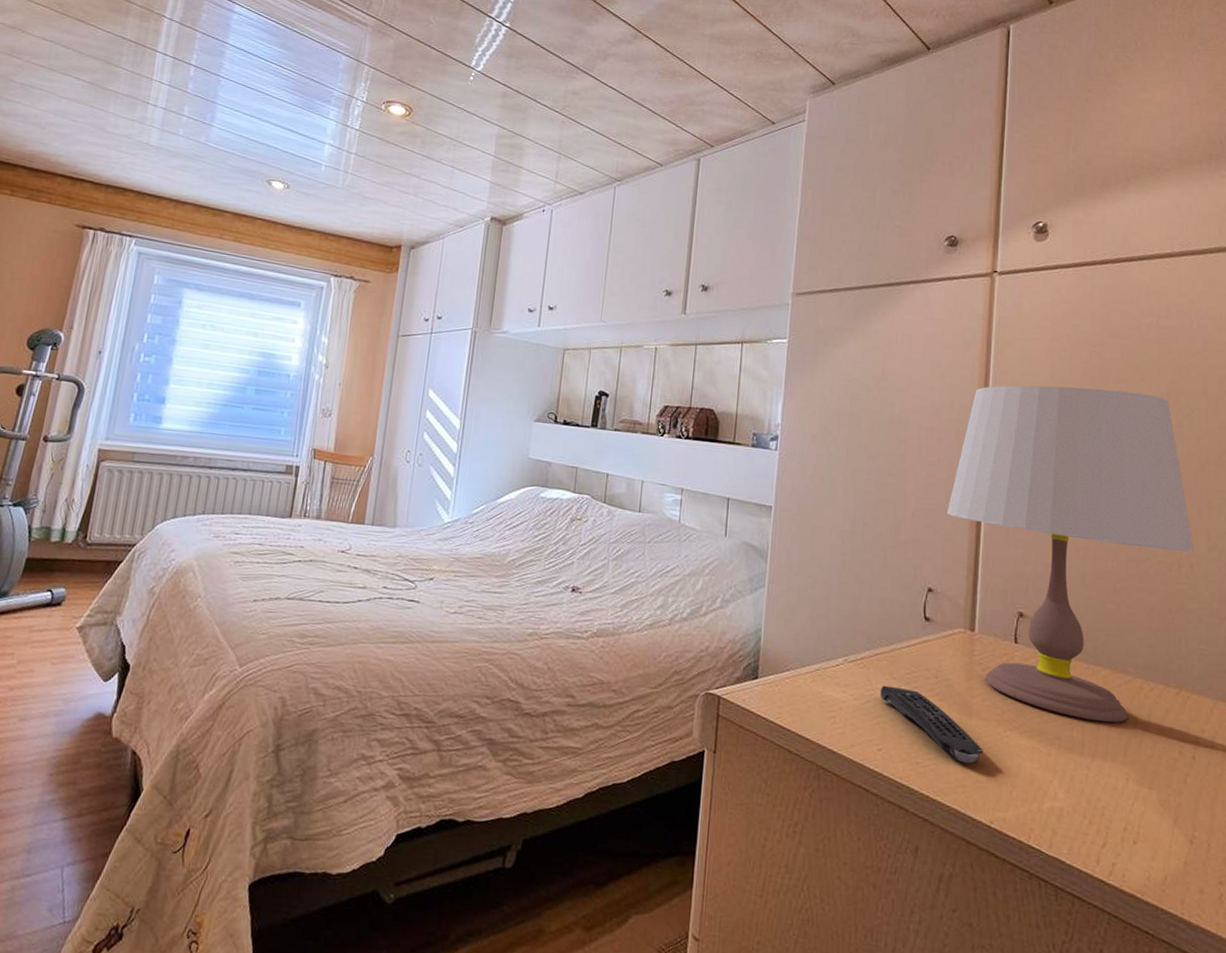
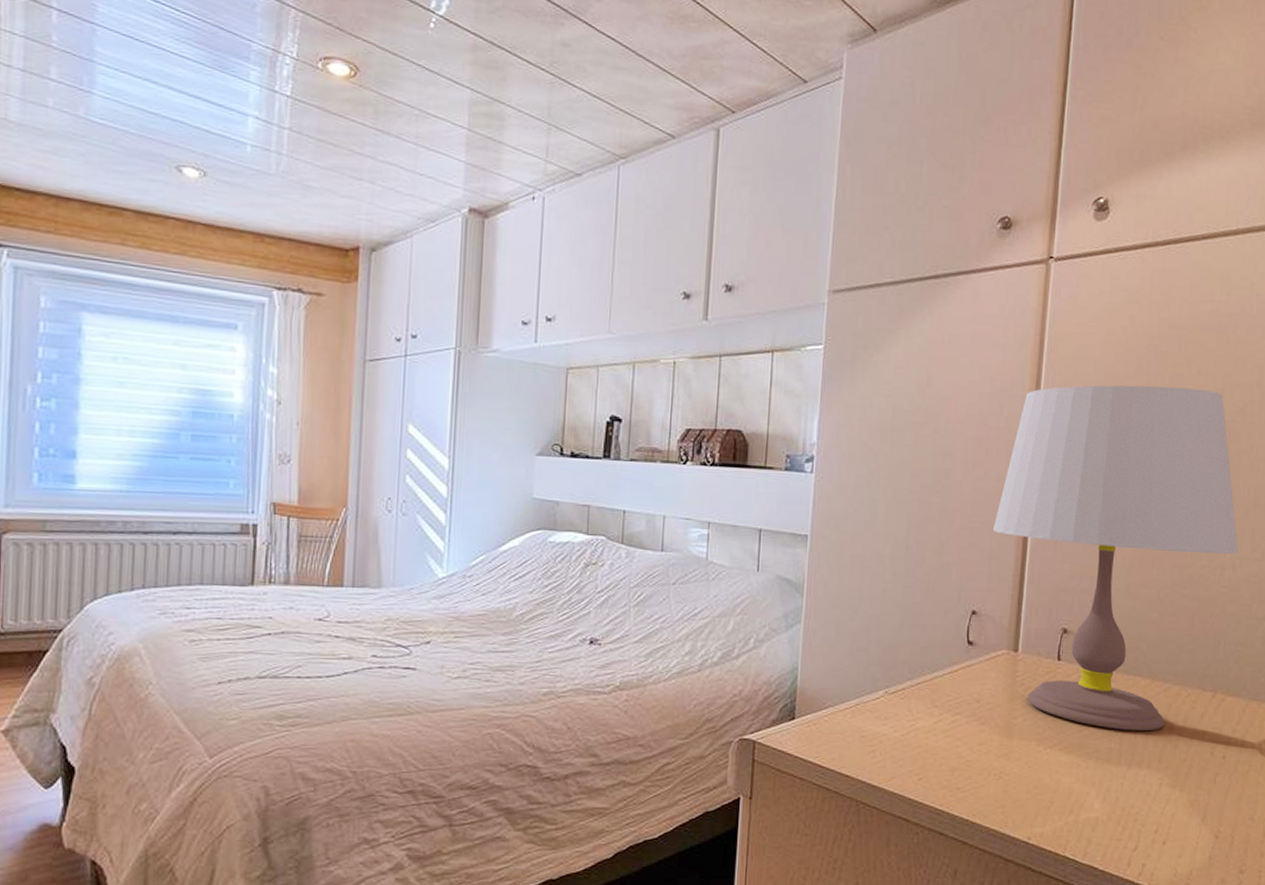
remote control: present [880,685,984,764] -> none [921,714,1024,785]

